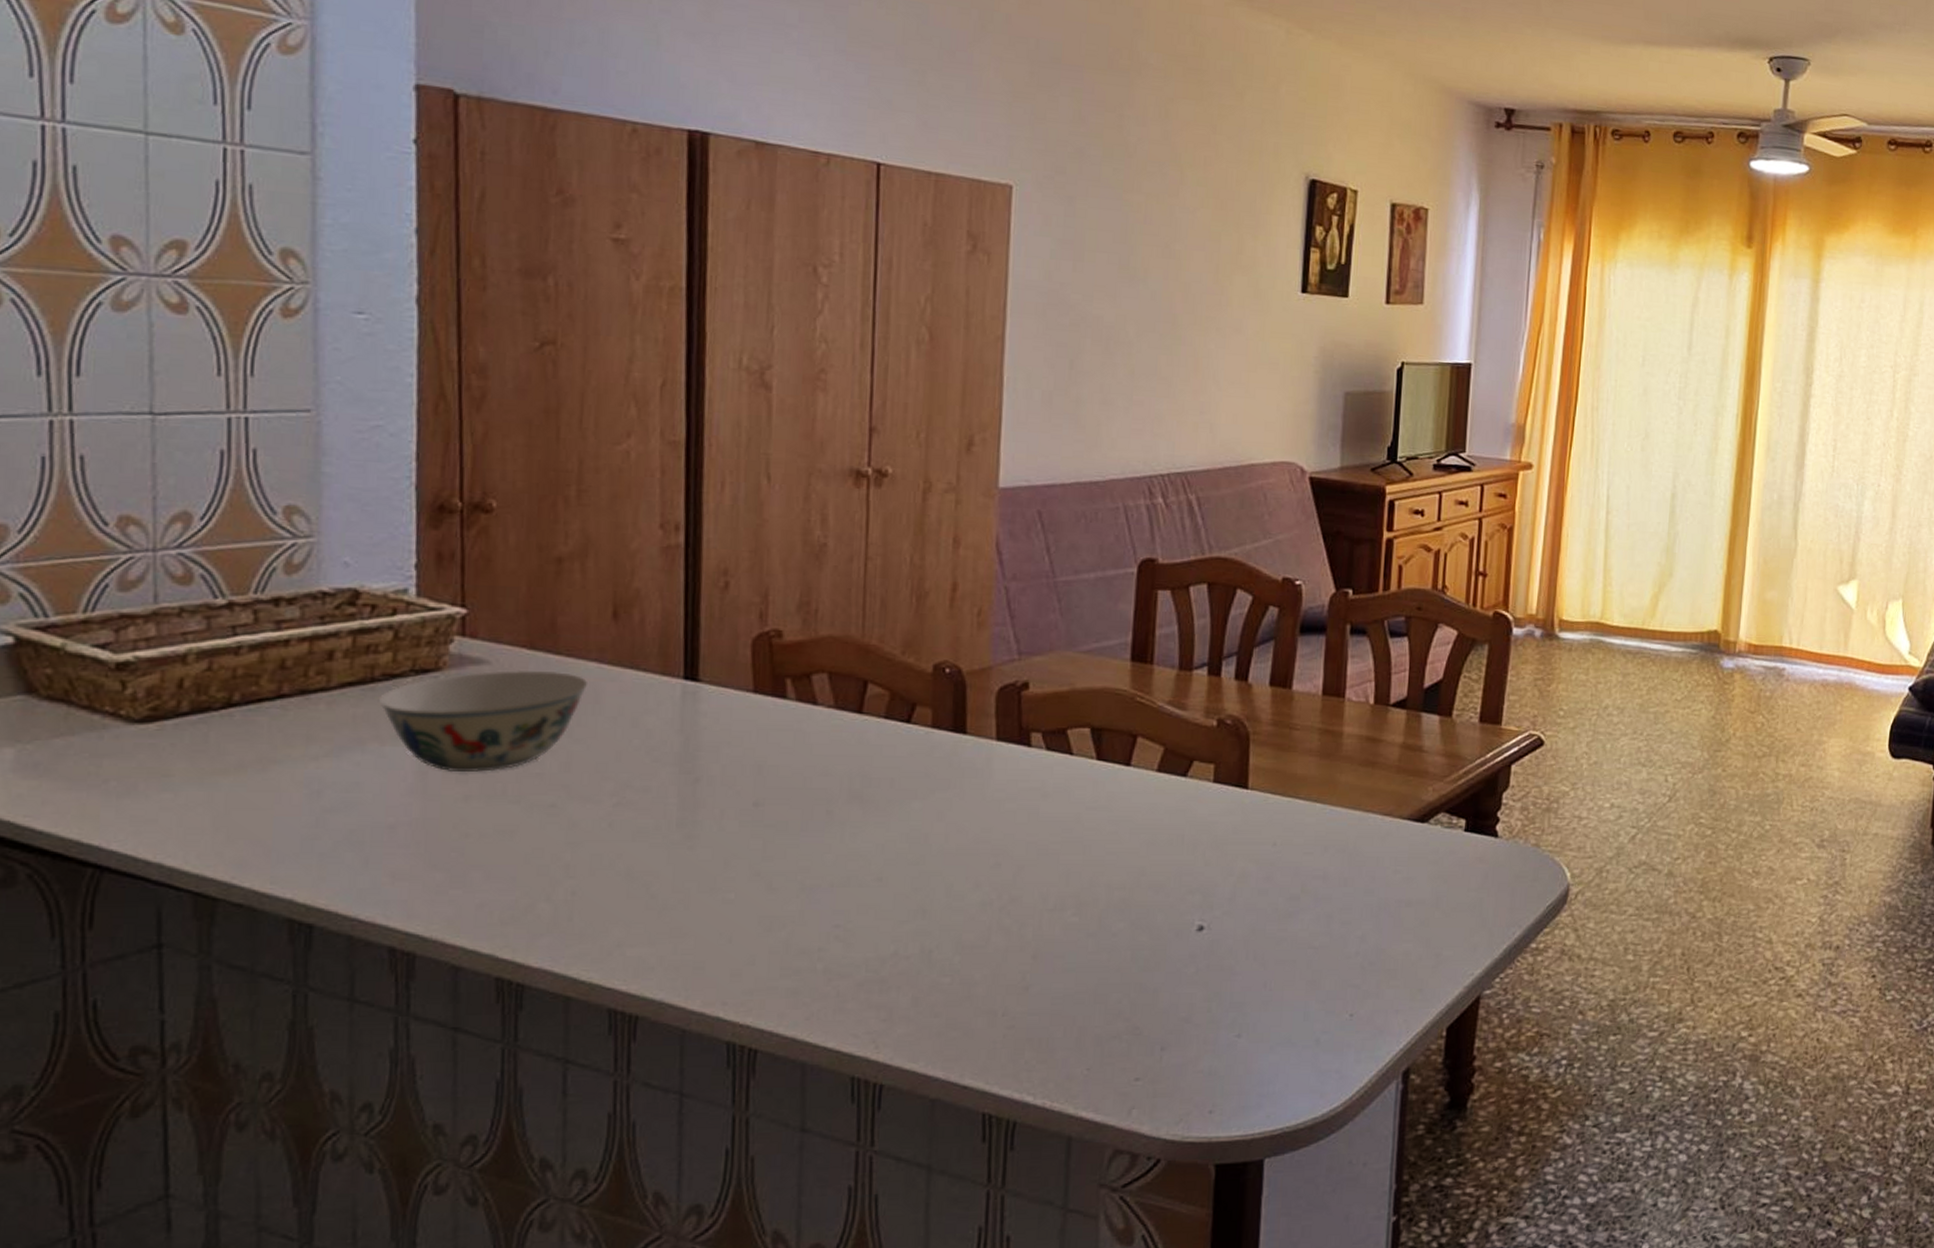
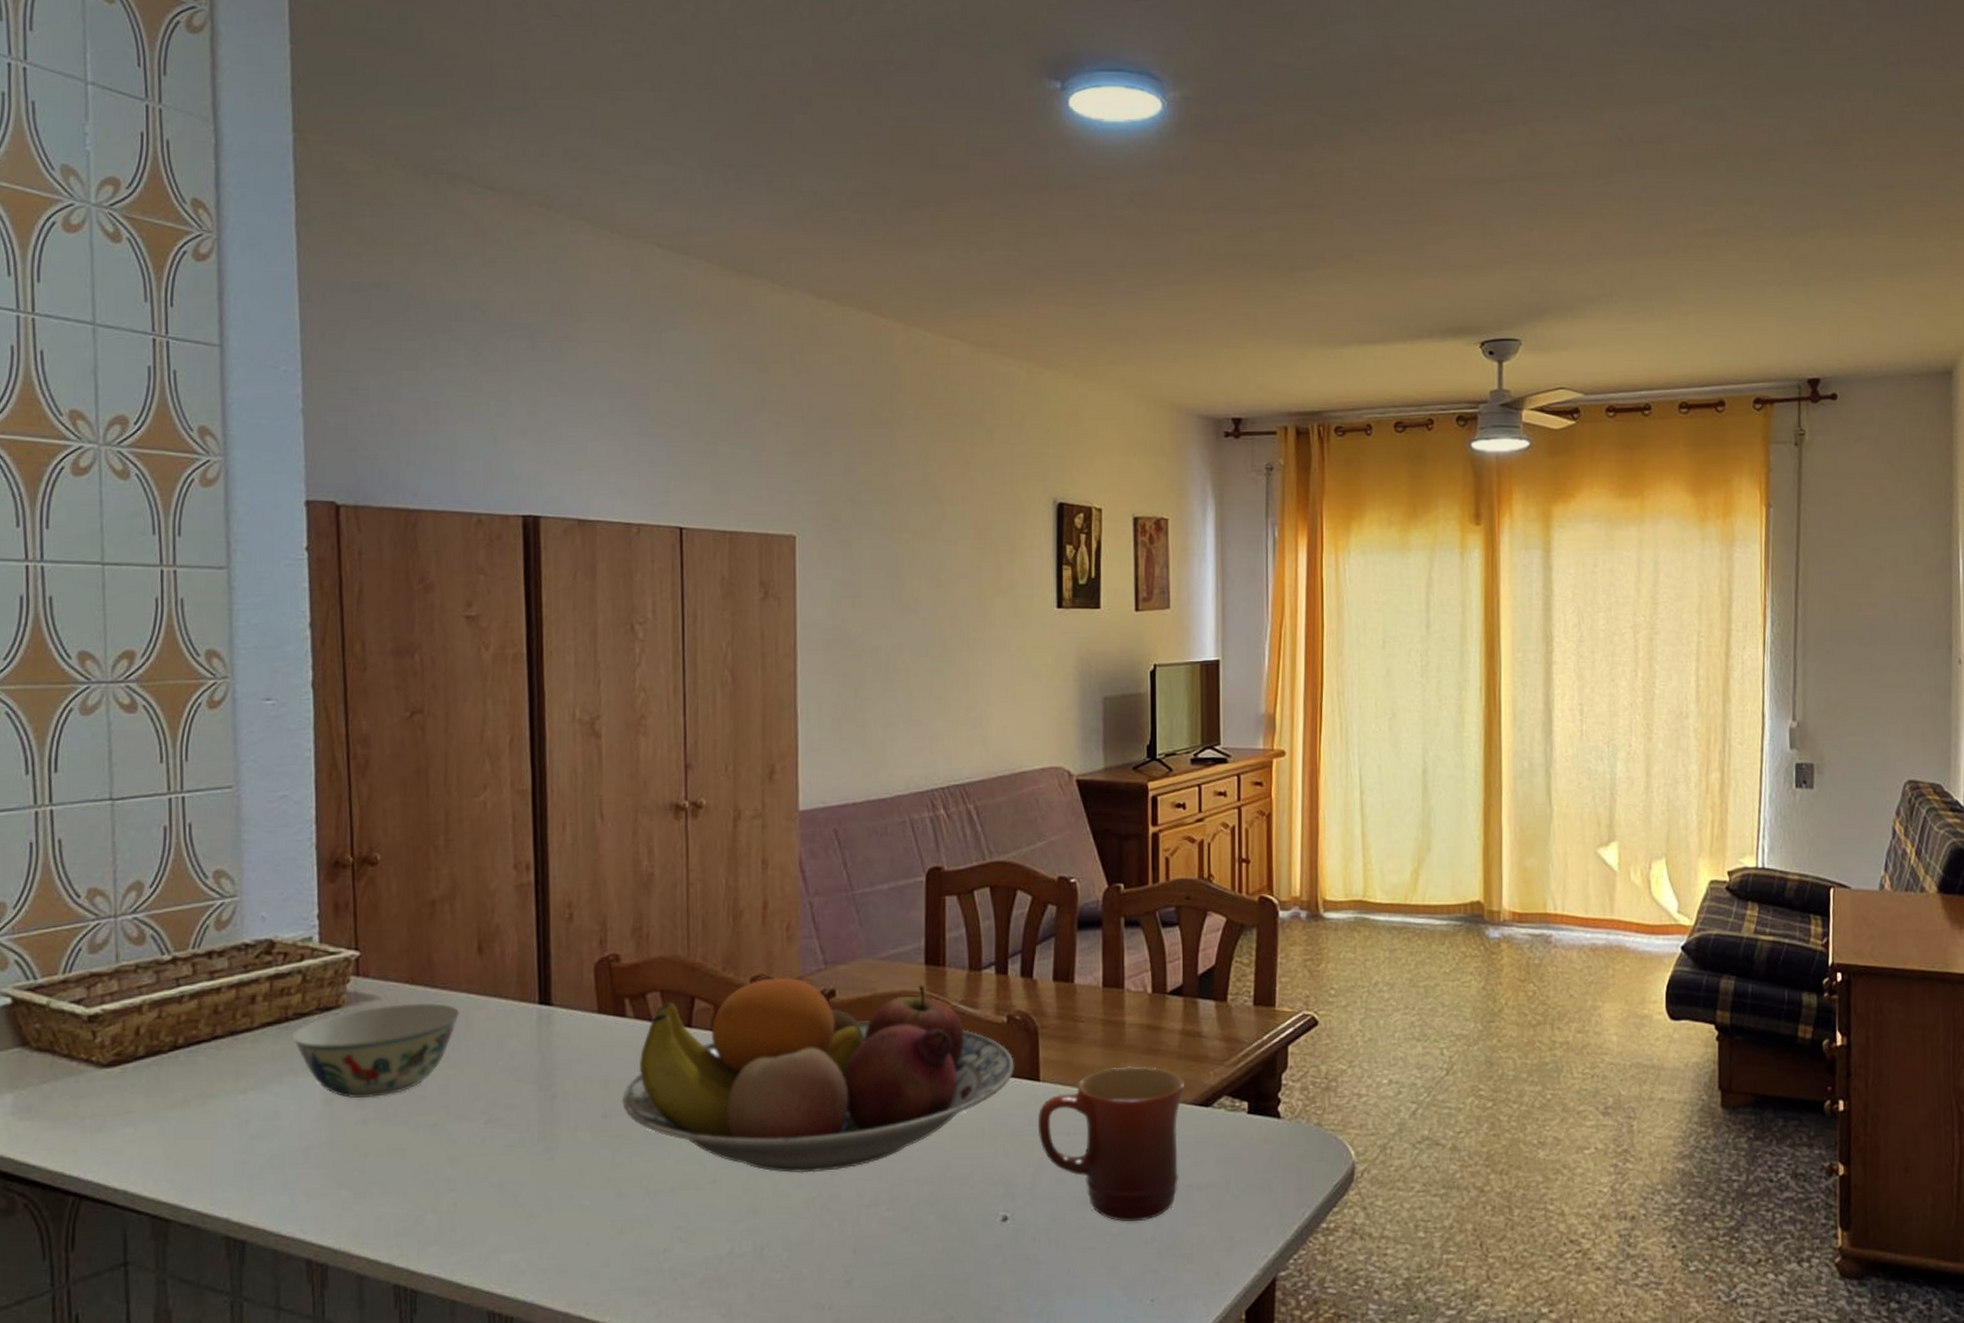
fruit bowl: none [776,665,1222,874] -> present [621,977,1014,1173]
mug: none [1242,779,1402,936] -> present [1037,1067,1186,1222]

